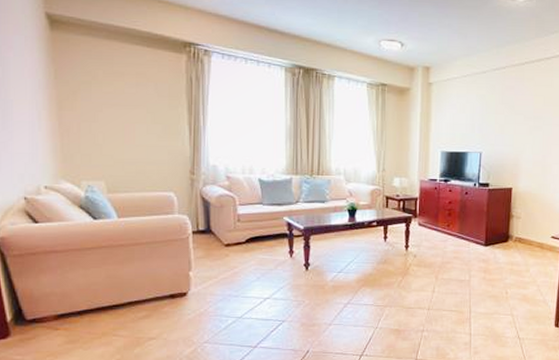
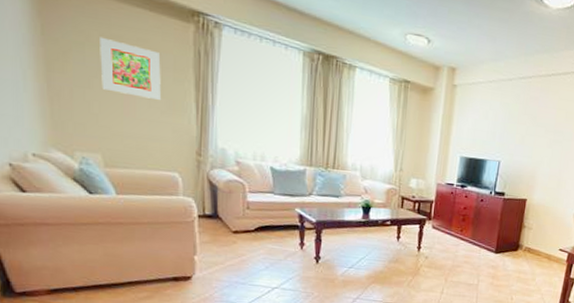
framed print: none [104,75,157,126] -> present [100,36,161,100]

